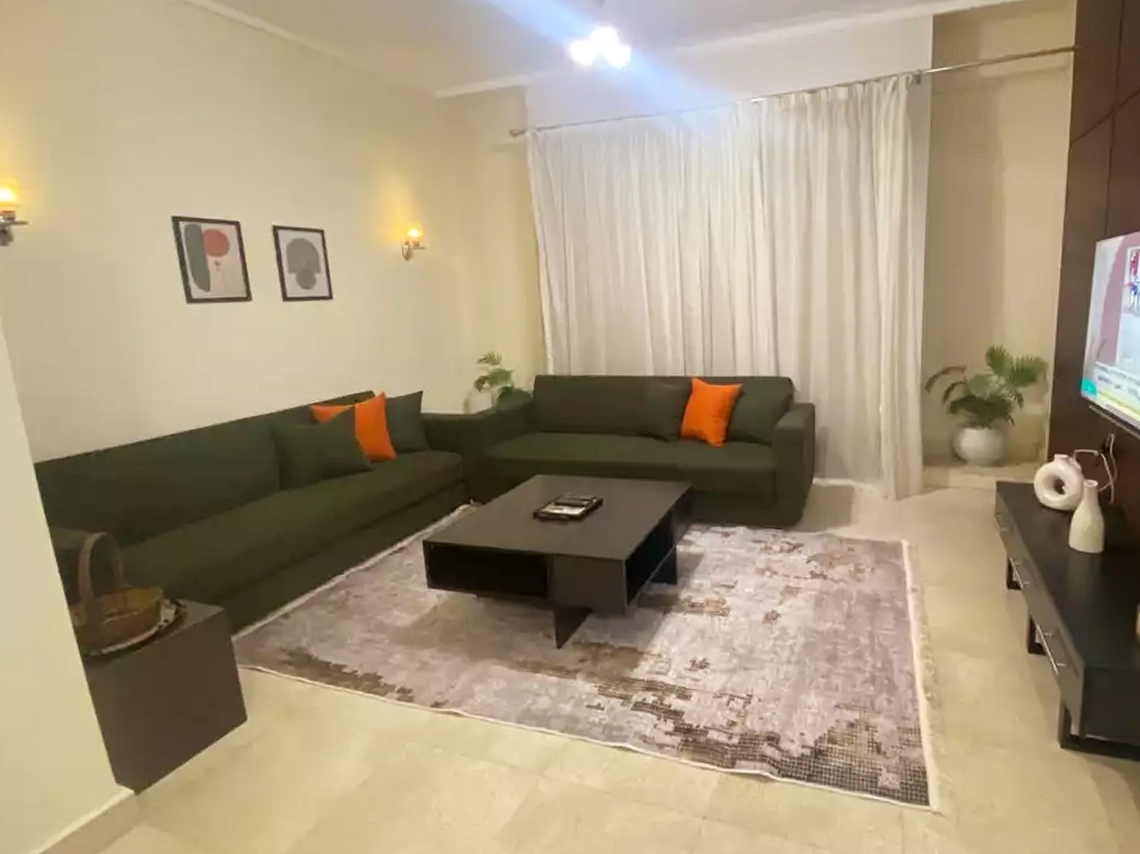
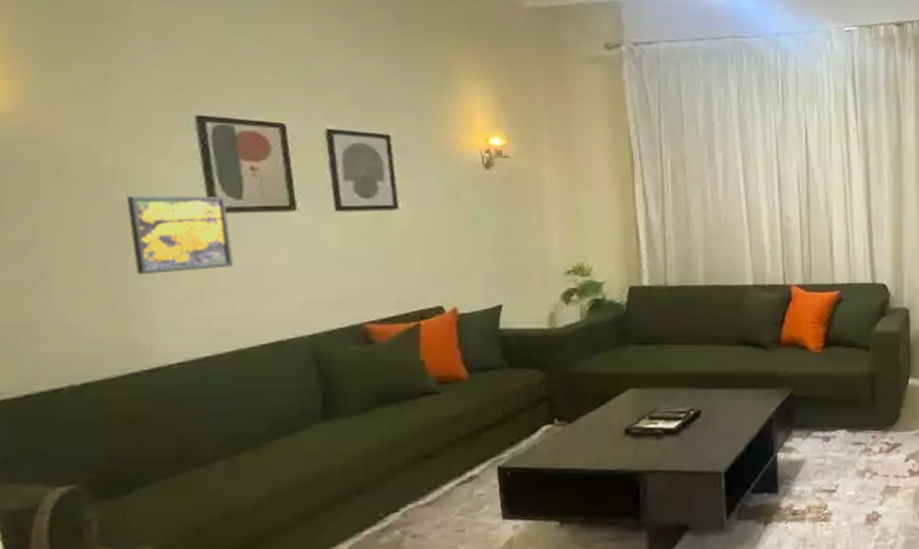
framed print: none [125,288,206,358] -> present [126,195,234,275]

